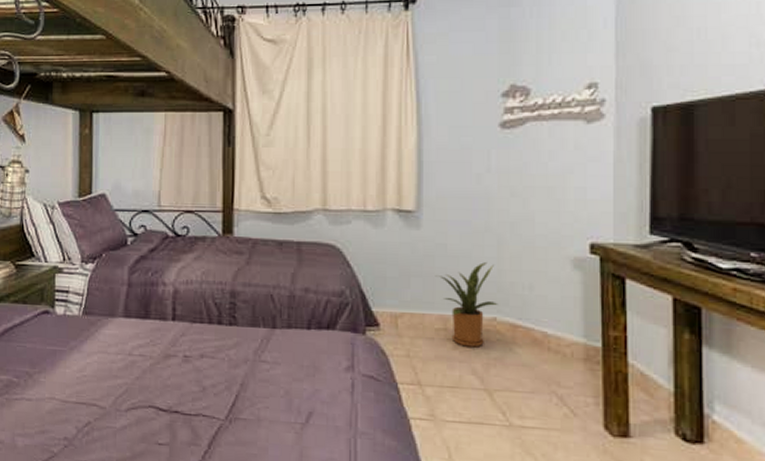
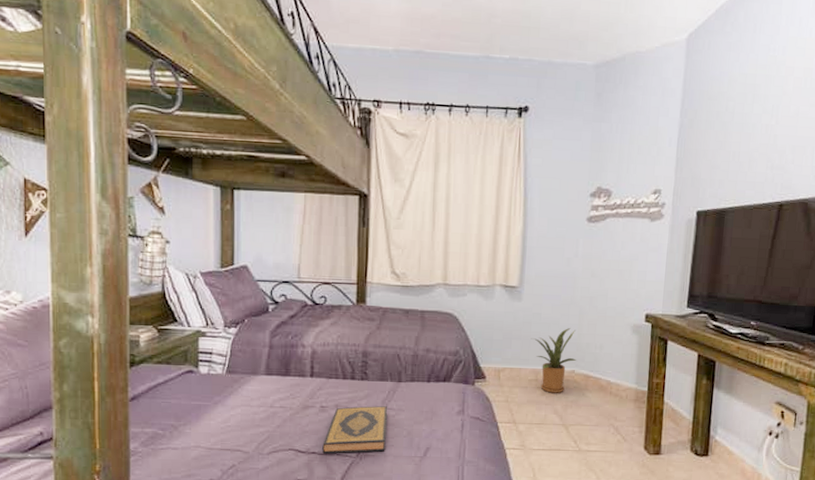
hardback book: none [186,357,261,415] -> present [322,406,388,454]

